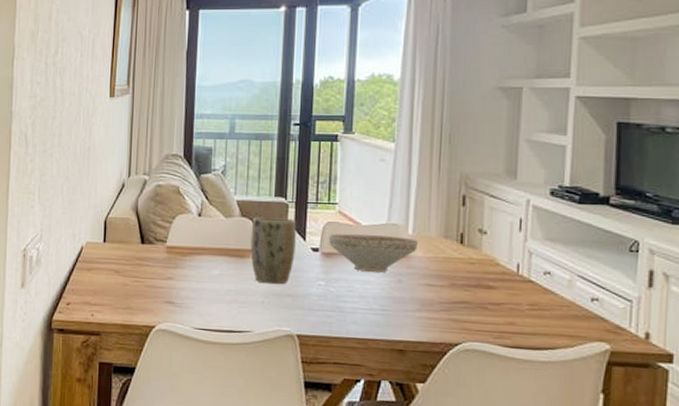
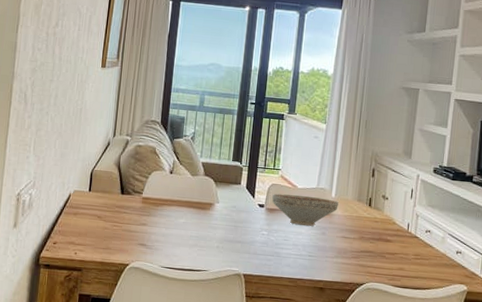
plant pot: present [250,217,296,285] -> none [210,177,248,233]

